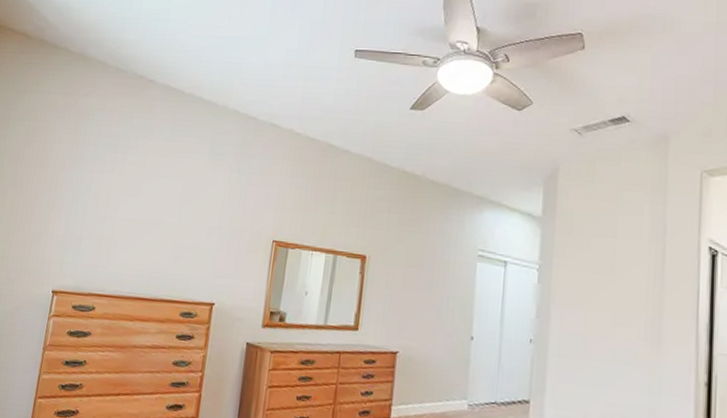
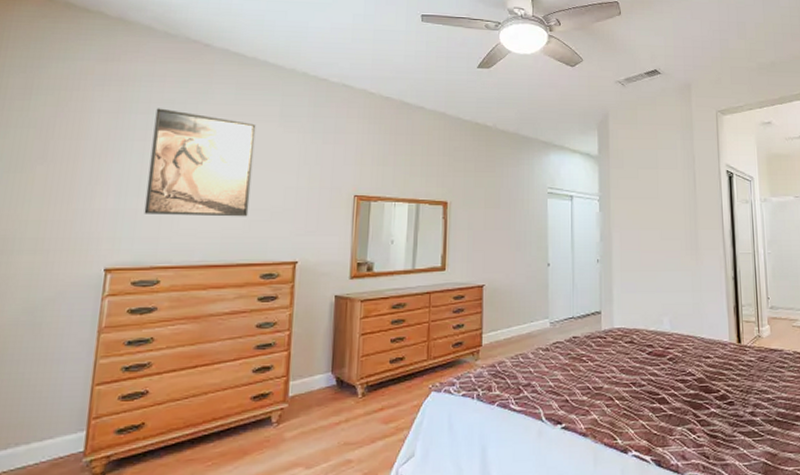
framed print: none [87,141,188,253] -> present [144,108,256,217]

